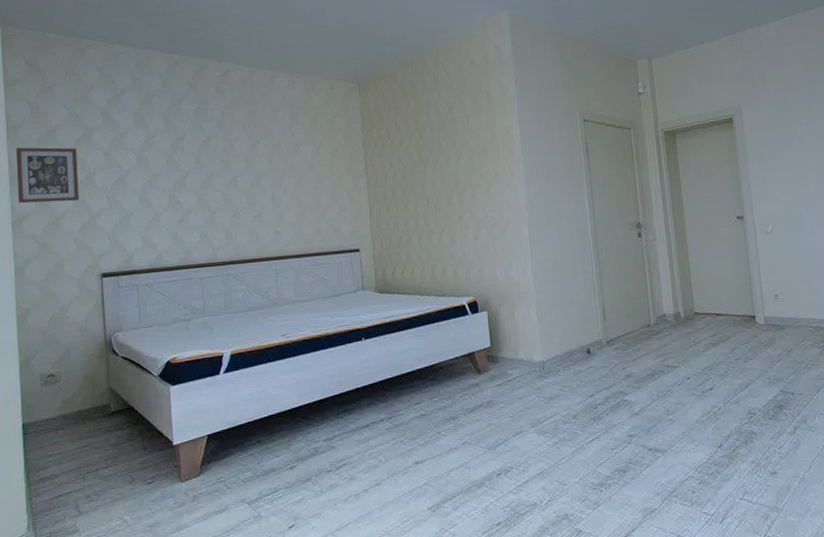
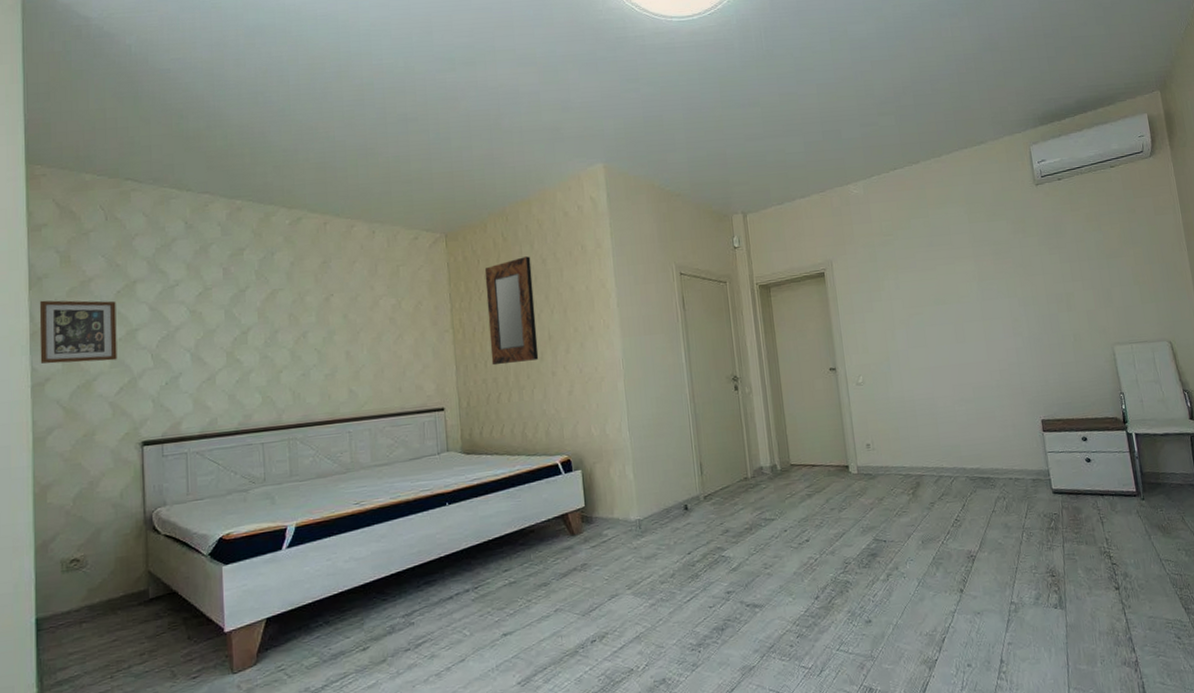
home mirror: none [395,104,447,210] -> present [484,256,539,366]

